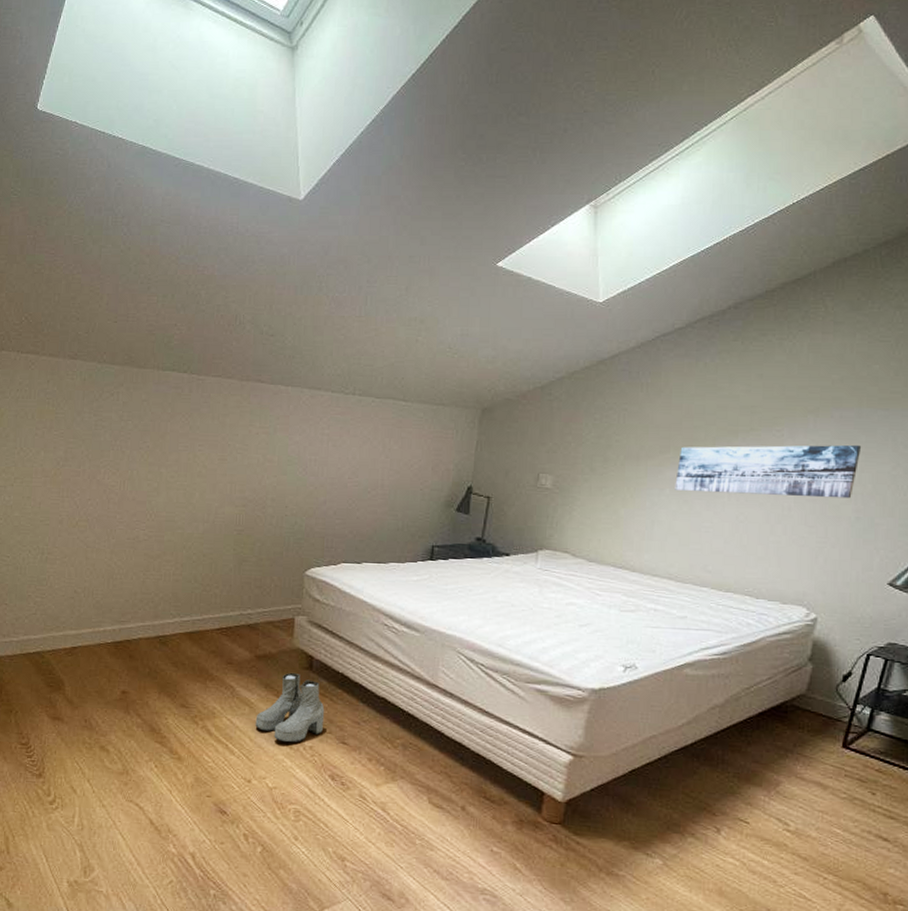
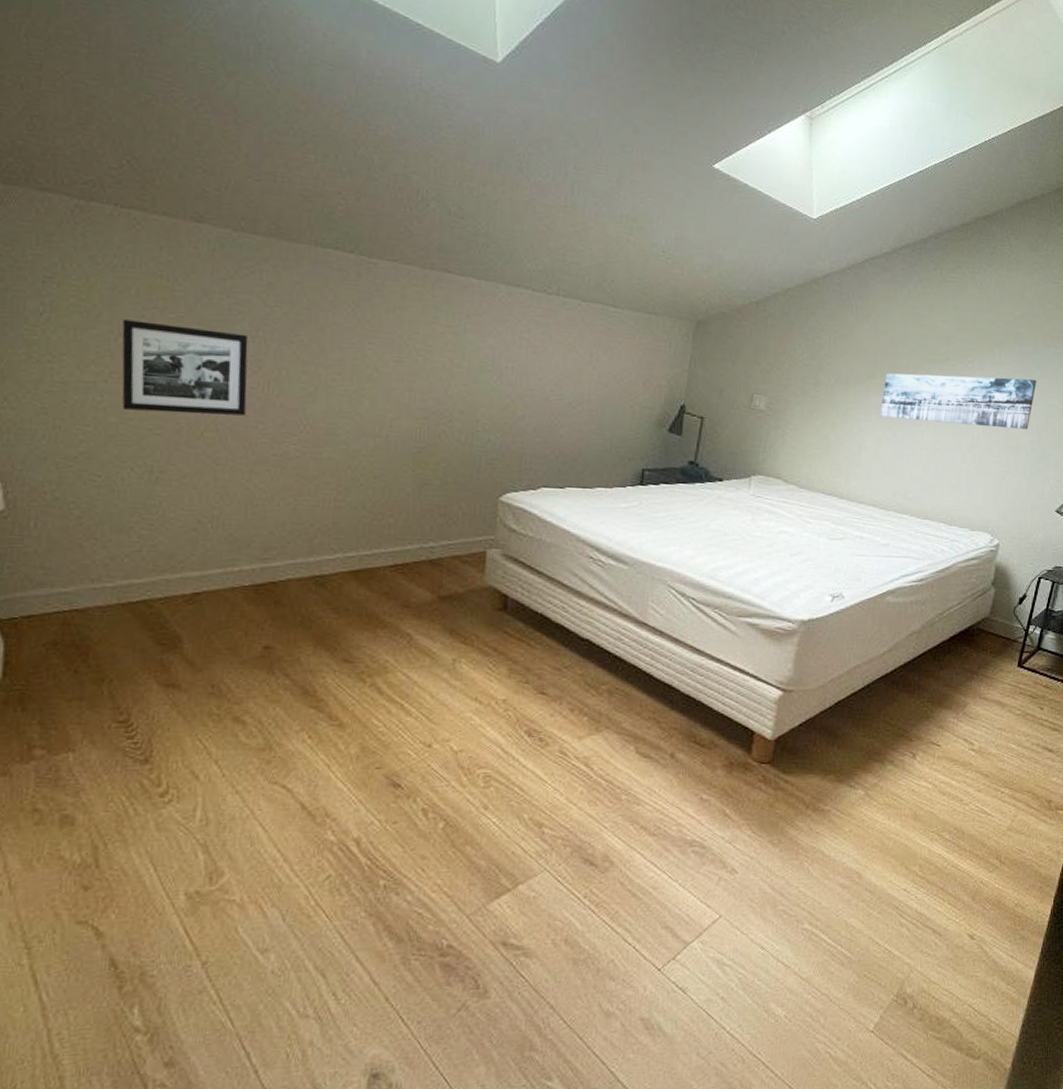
picture frame: none [22,438,109,508] -> present [122,319,248,416]
boots: present [255,672,325,743] -> none [437,615,521,697]

